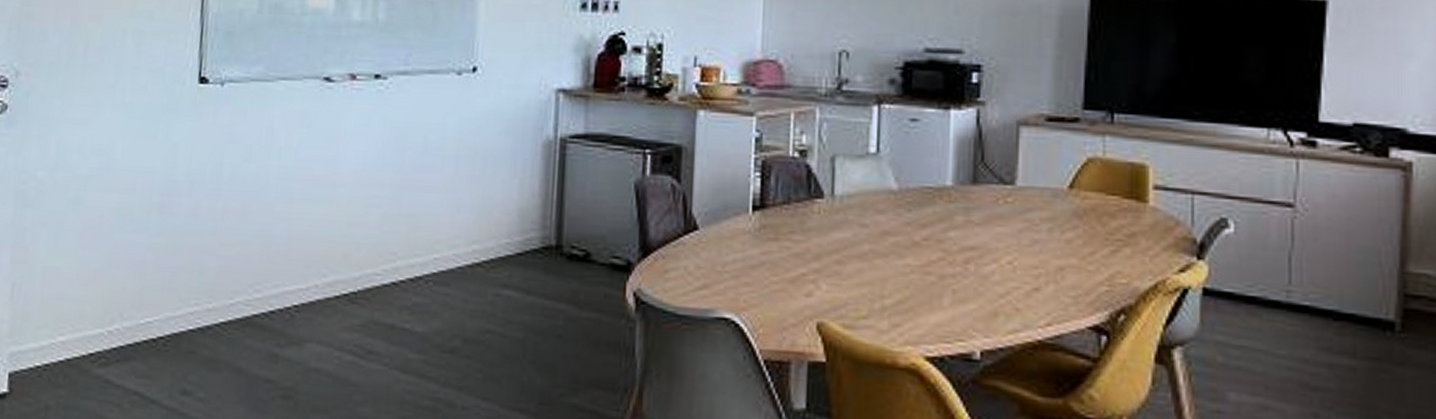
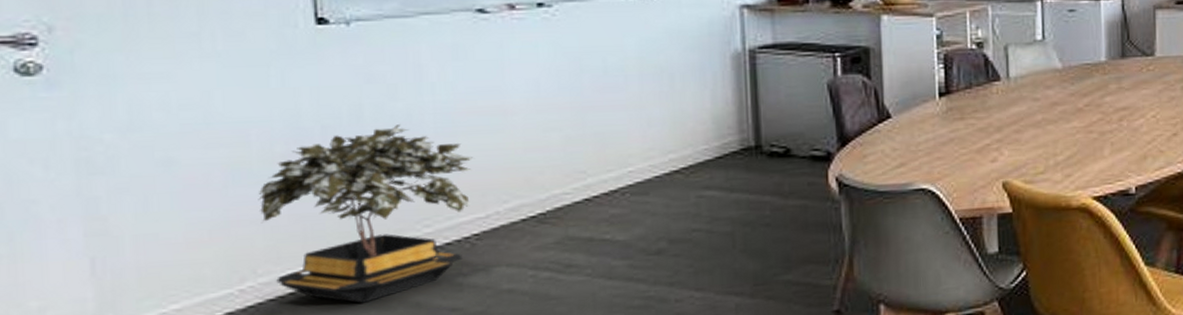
potted plant: none [133,186,304,361] -> present [258,124,474,303]

